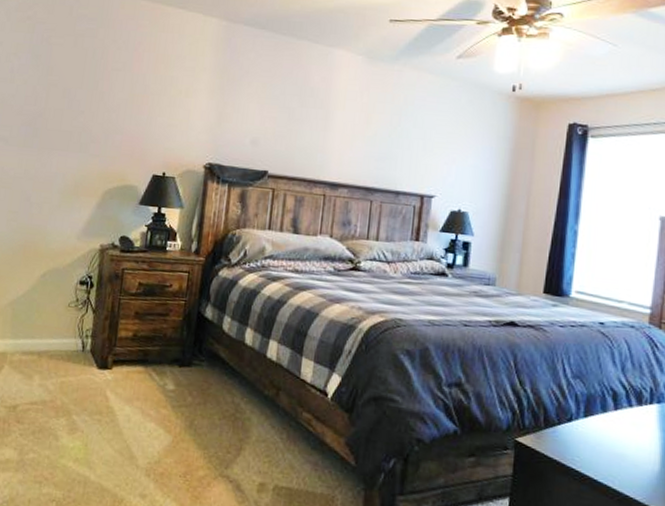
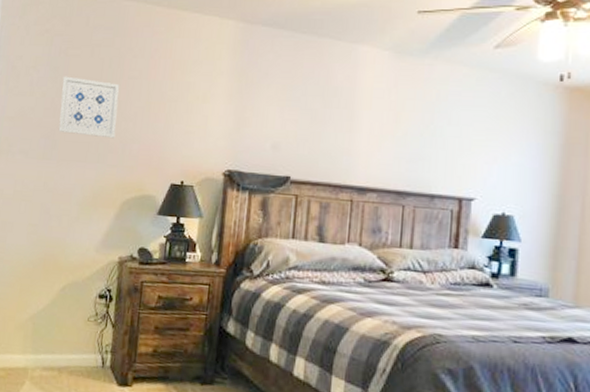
wall art: none [39,64,103,129] -> present [58,76,120,139]

